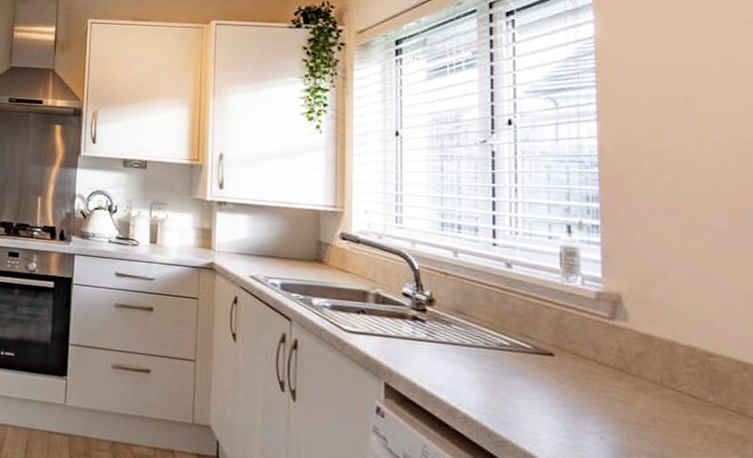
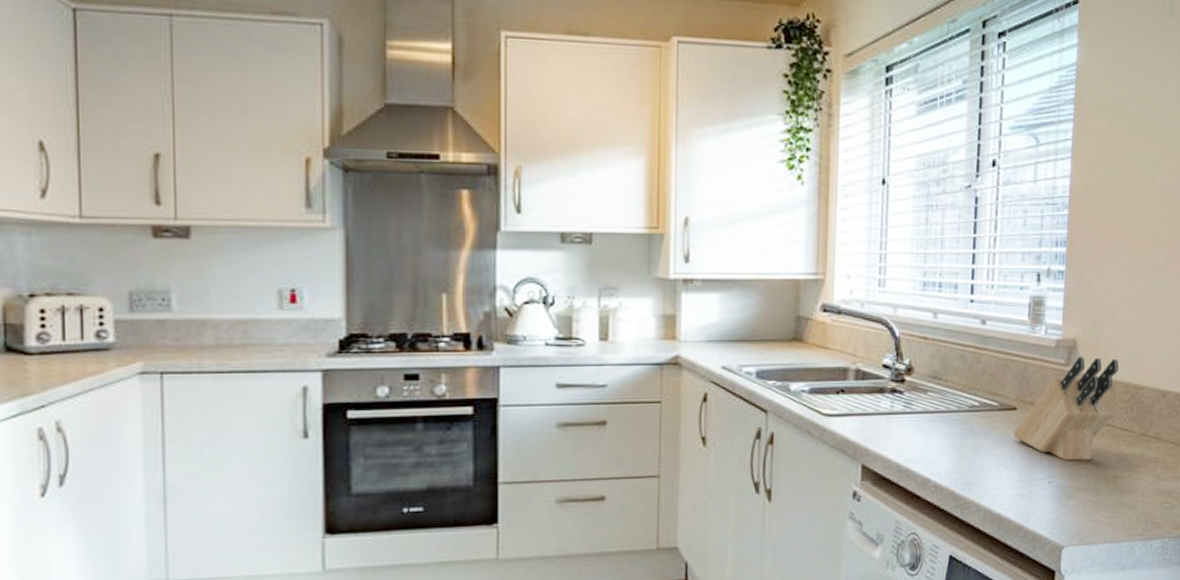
knife block: none [552,311,679,424] -> present [1013,356,1119,461]

